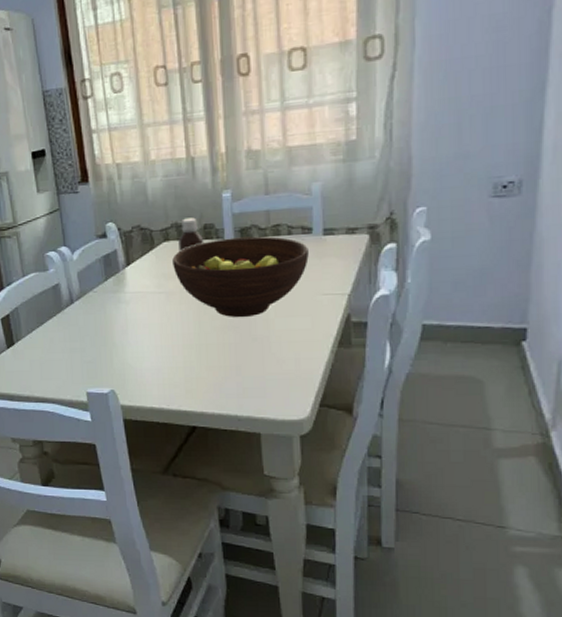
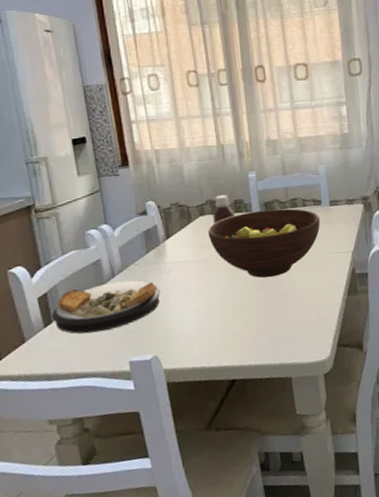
plate: none [14,308,120,359] -> present [52,280,161,334]

